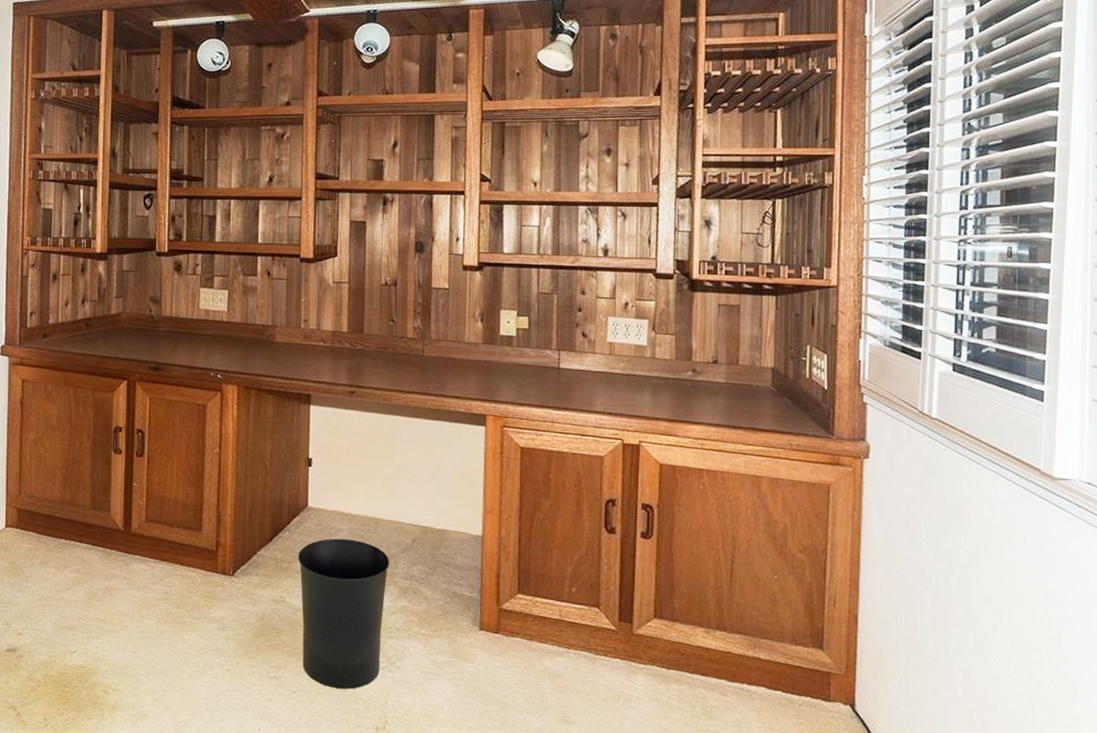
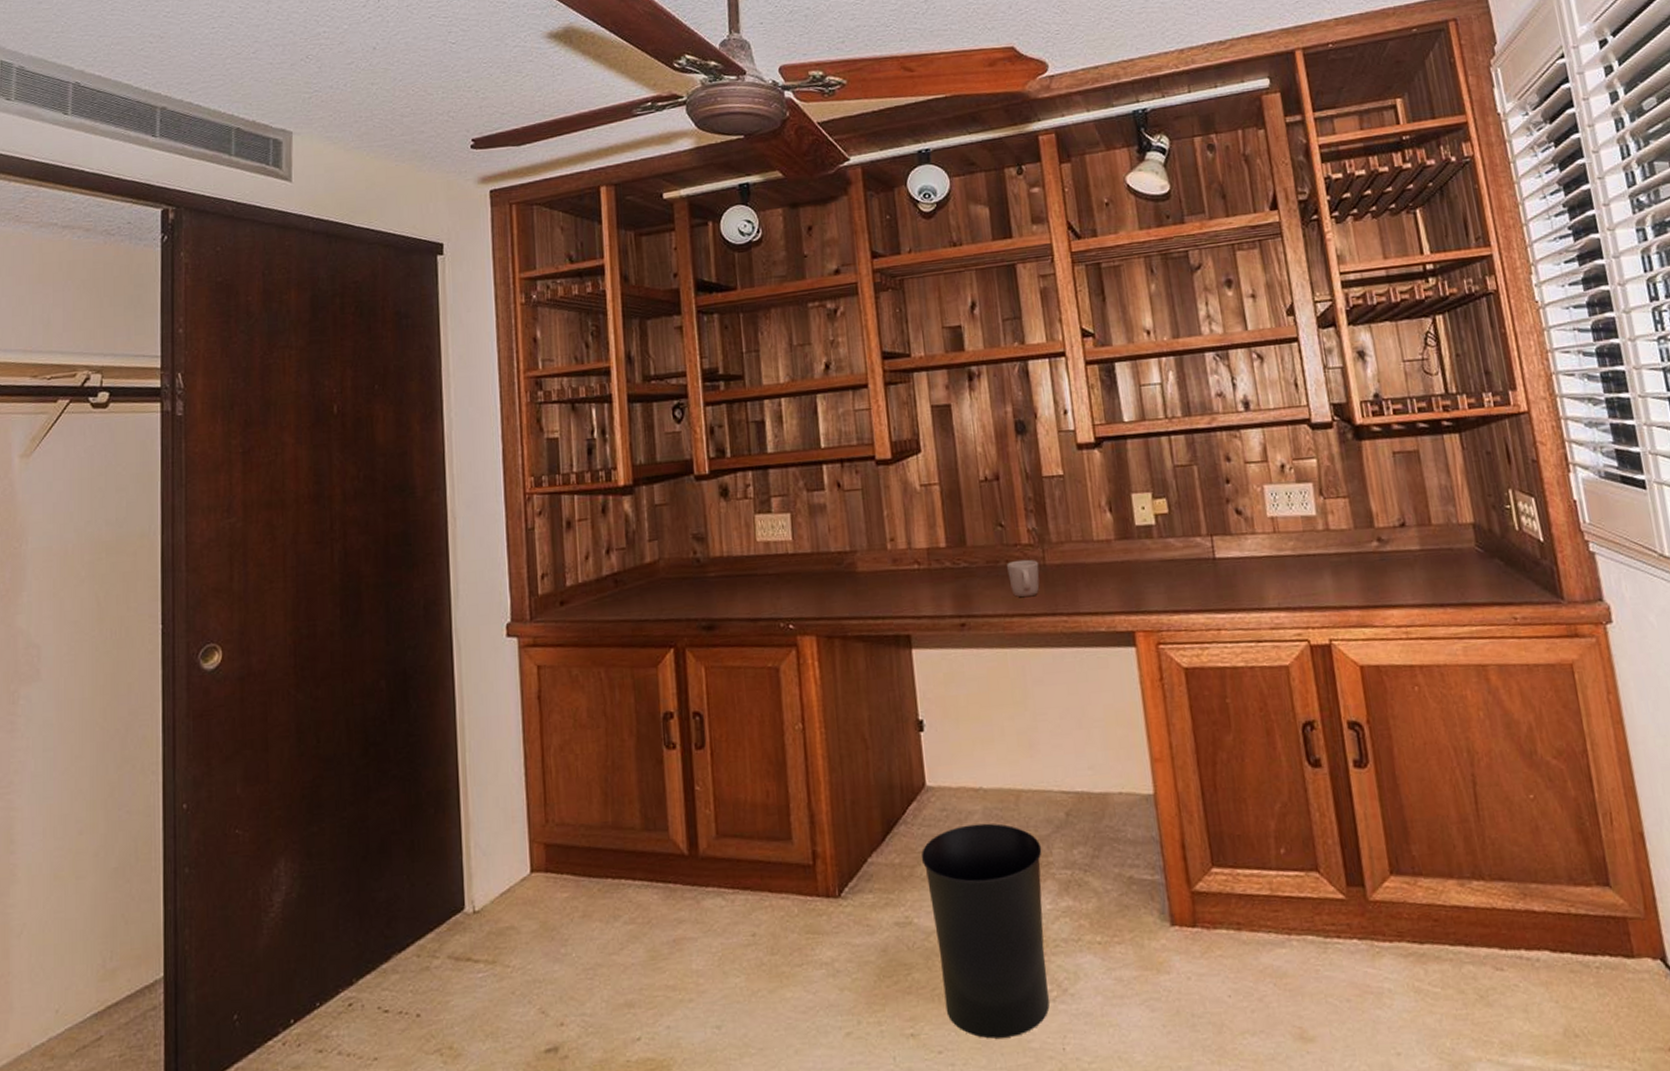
mug: none [393,349,419,378] -> present [1007,559,1040,598]

